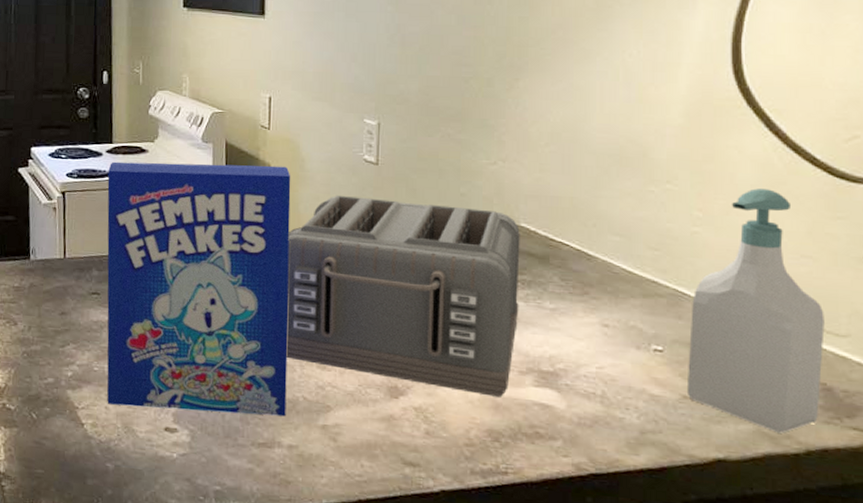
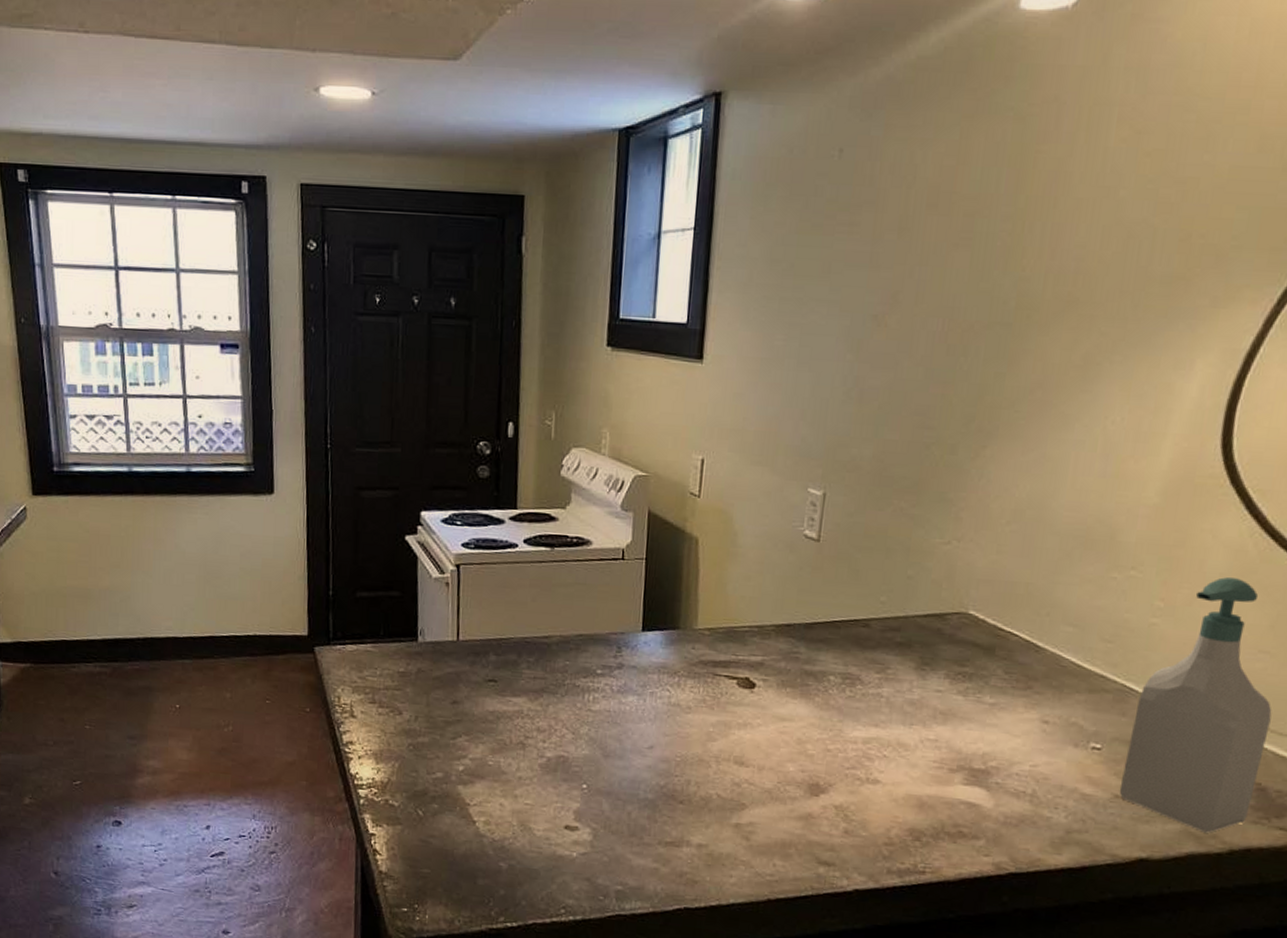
cereal box: present [107,161,291,417] -> none [502,530,721,815]
toaster: present [286,195,520,397] -> none [702,574,968,796]

